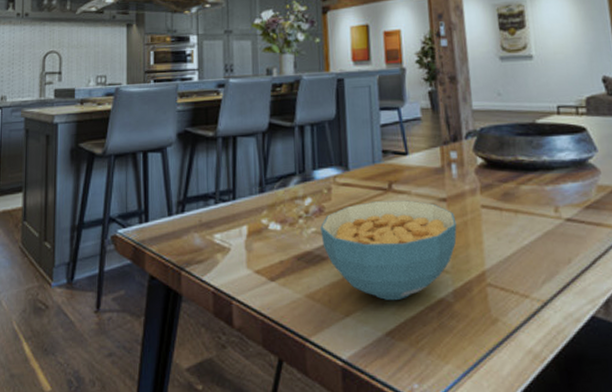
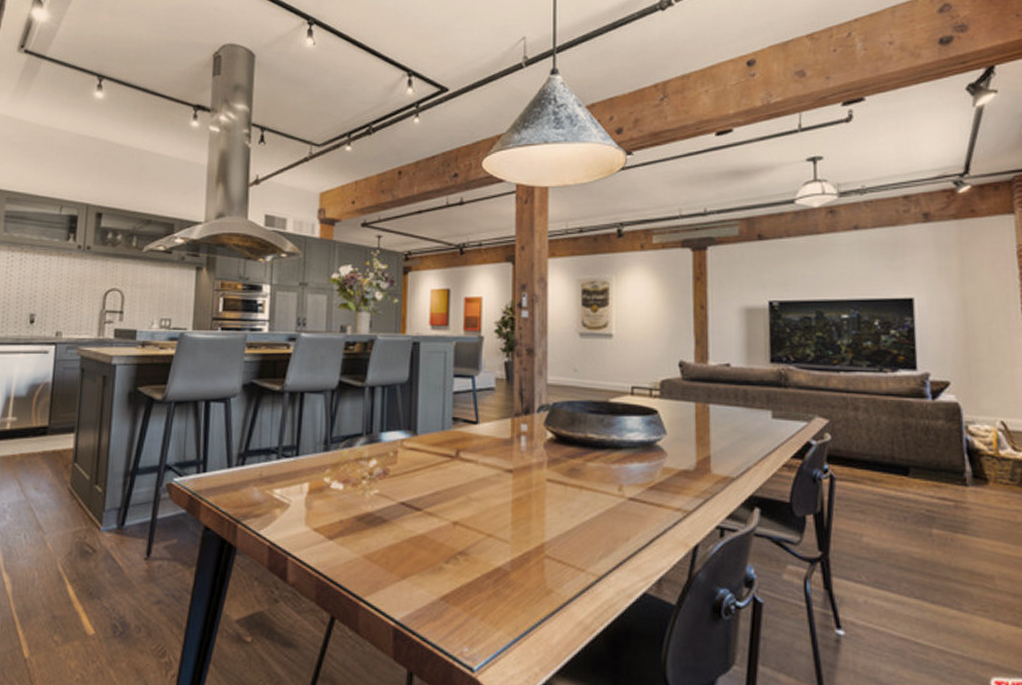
cereal bowl: present [320,200,457,300] -> none [383,468,521,566]

